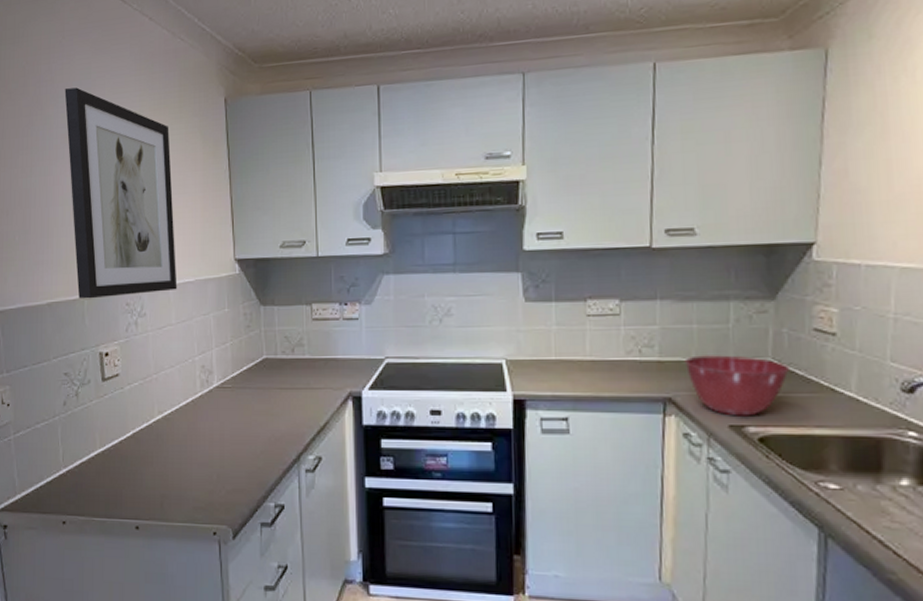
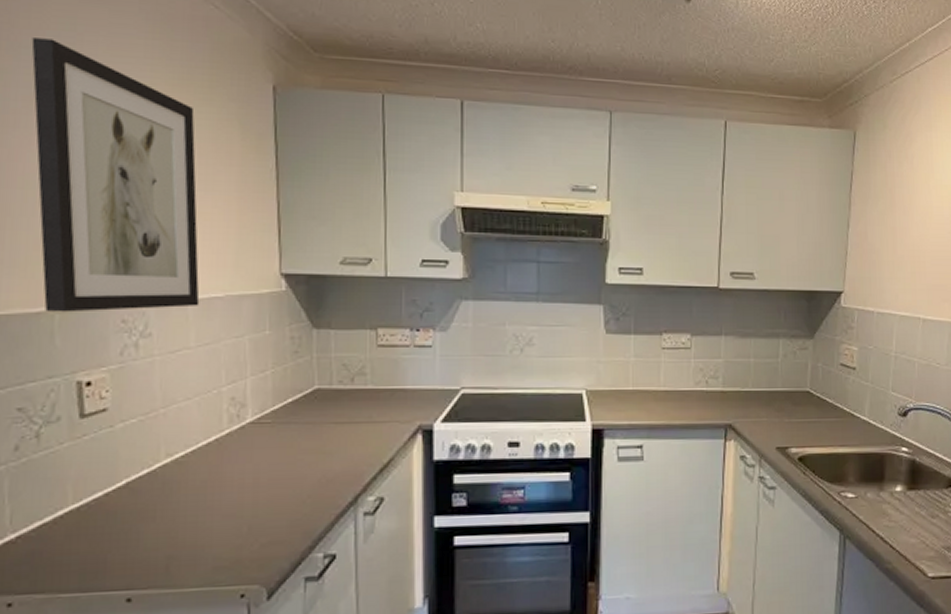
mixing bowl: present [684,355,789,416] -> none [742,386,822,439]

